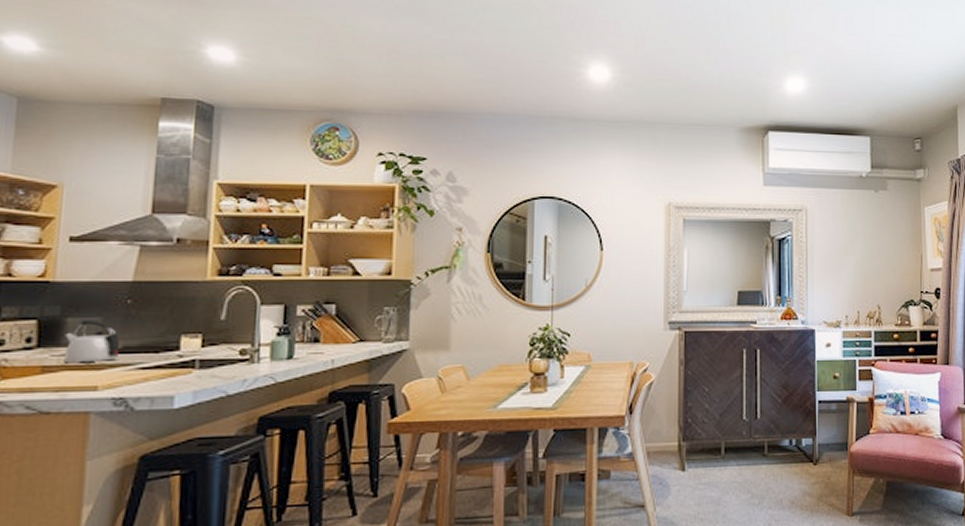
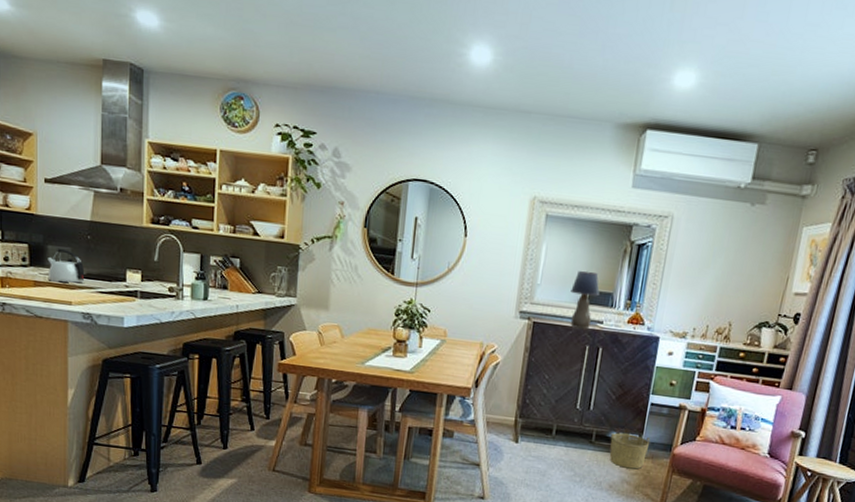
table lamp: none [719,271,749,332] -> present [570,271,600,330]
basket: none [783,438,825,478] -> present [610,432,651,470]

